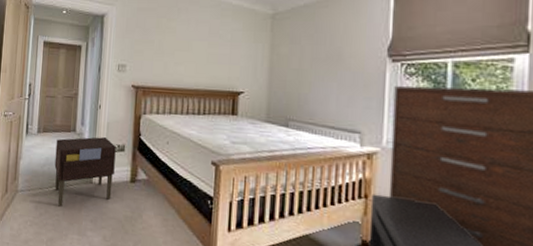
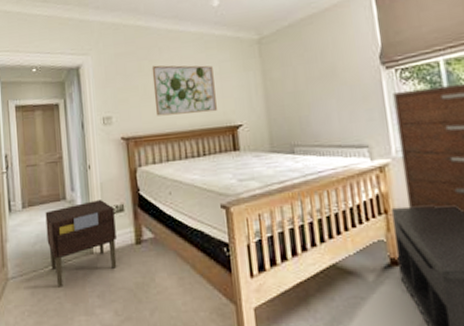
wall art: none [166,24,225,76] -> present [151,65,217,116]

